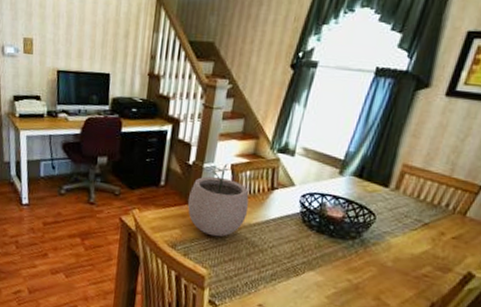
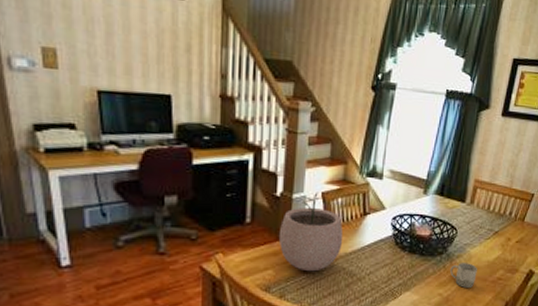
cup: none [363,251,397,280] -> present [450,263,477,288]

